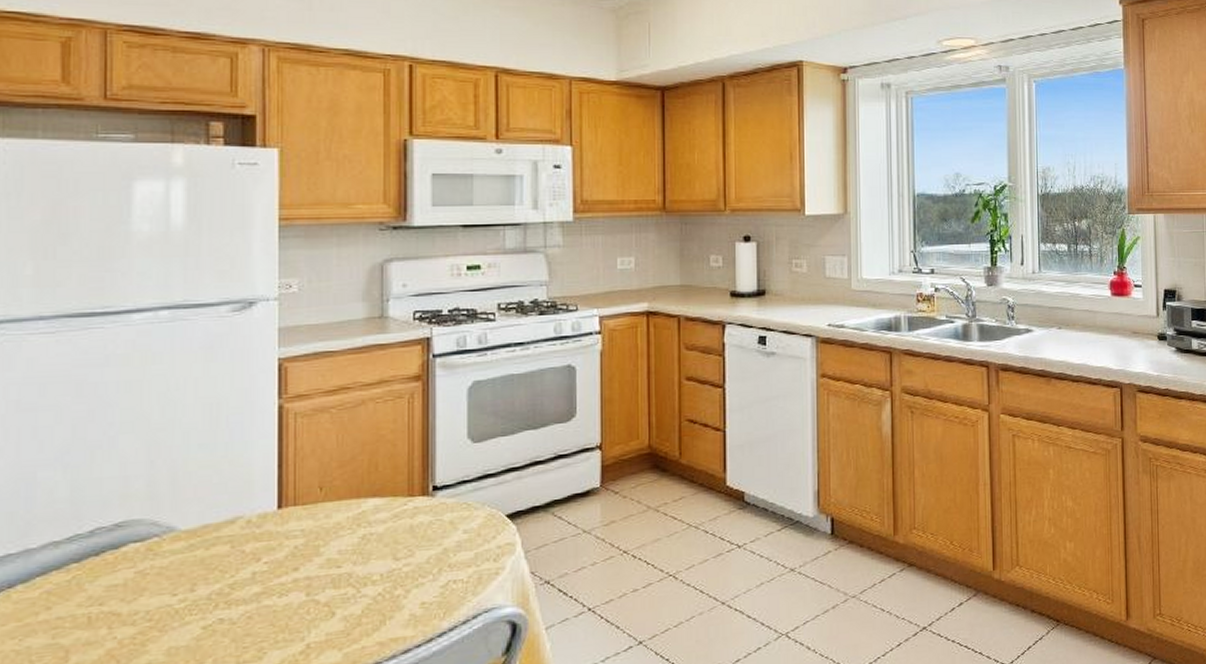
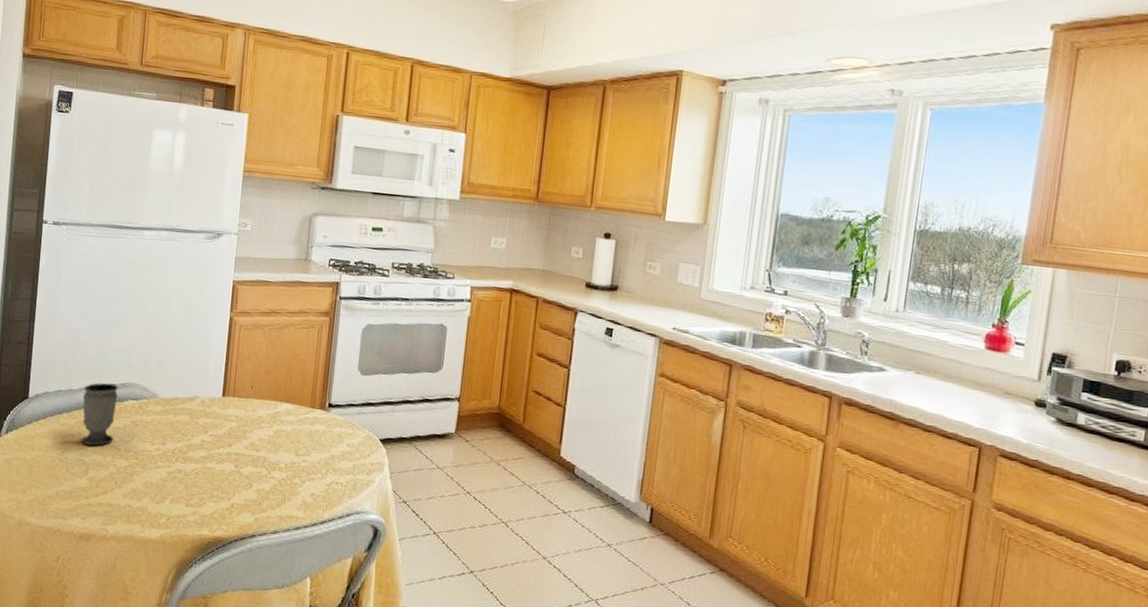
cup: none [49,527,110,621] -> present [81,382,118,446]

